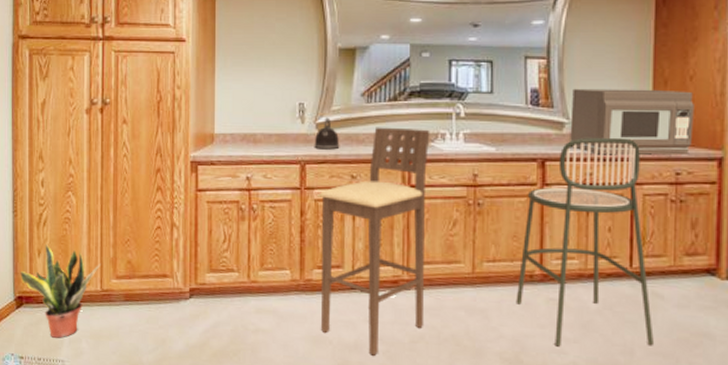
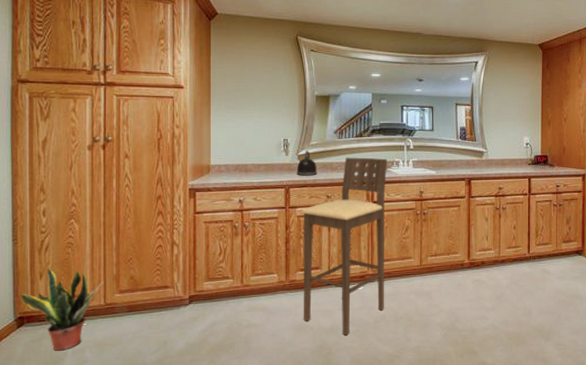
bar stool: present [515,137,654,347] -> none [451,162,544,314]
microwave: present [570,88,694,156] -> none [487,127,567,175]

